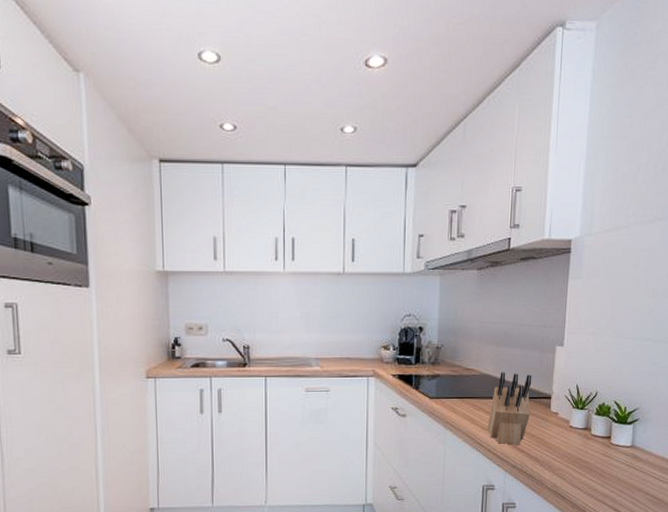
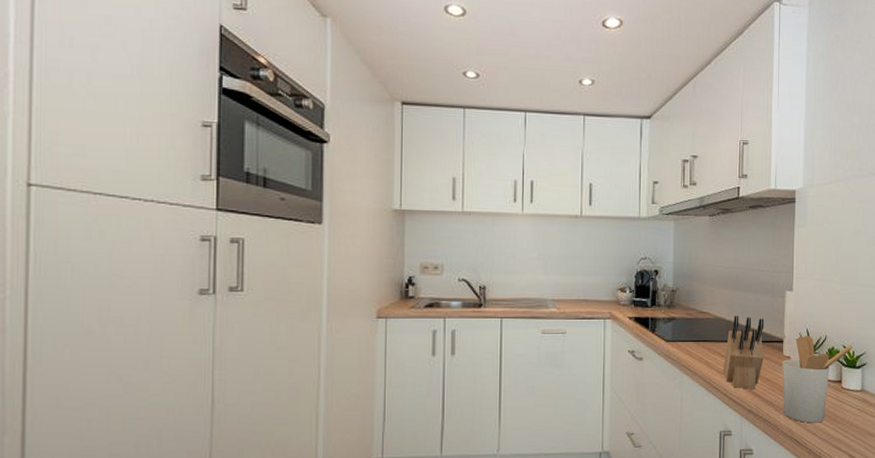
utensil holder: none [548,391,625,478] -> present [781,335,853,423]

